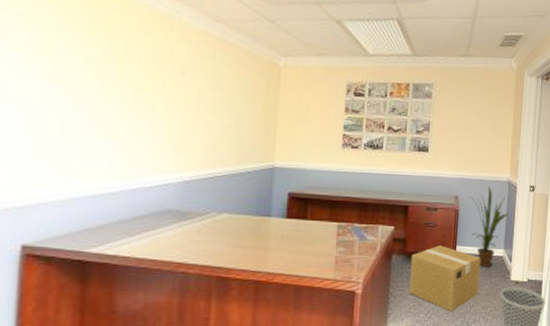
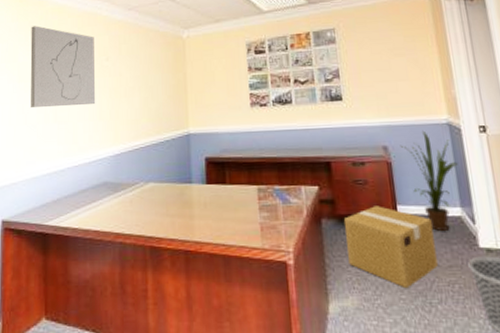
wall art: none [72,14,169,124] -> present [30,26,96,107]

